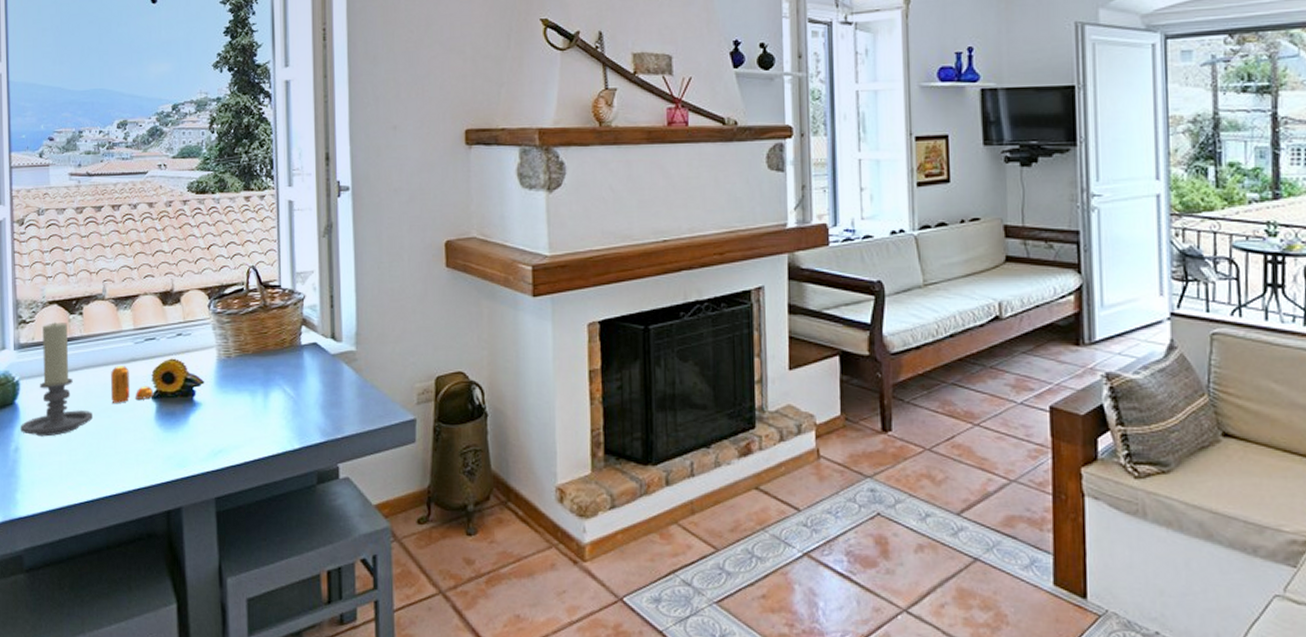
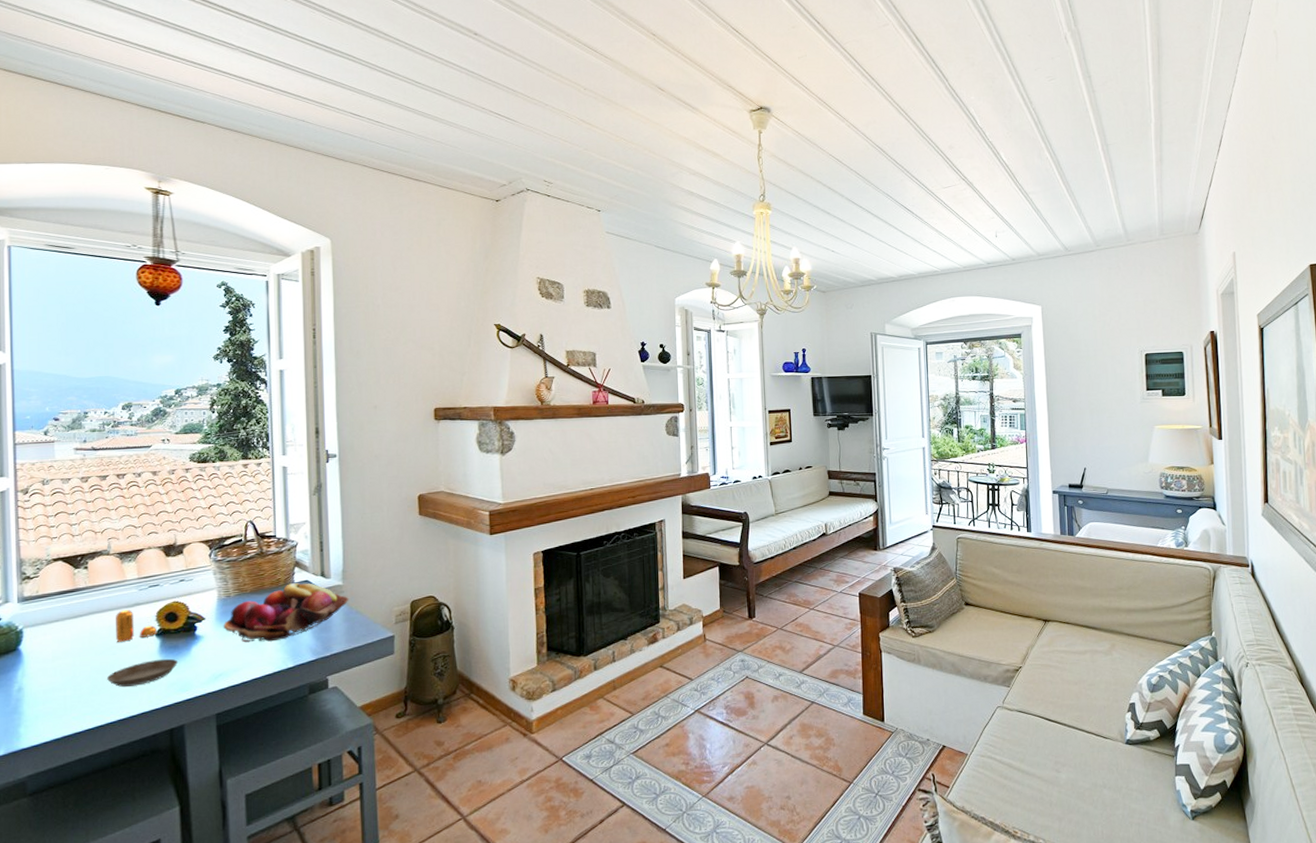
candle holder: present [21,322,94,437] -> none [24,576,98,676]
saucer: none [103,426,176,456] -> present [107,658,179,687]
fruit basket: none [223,346,364,416] -> present [223,583,349,643]

